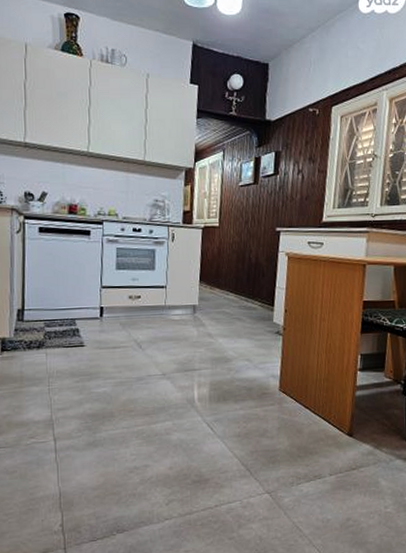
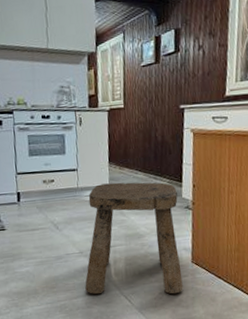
stool: none [165,302,269,424] -> present [85,182,184,295]

